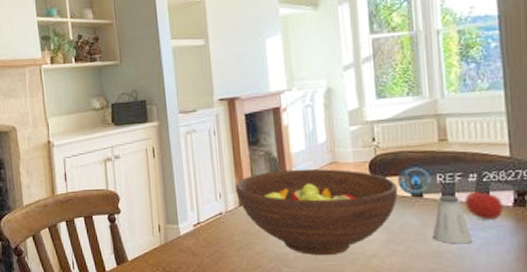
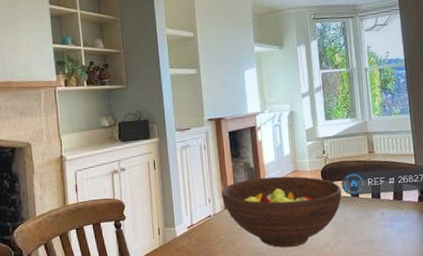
saltshaker: present [432,195,473,244] -> none [366,195,393,233]
apple: present [465,187,503,220] -> none [387,188,412,213]

